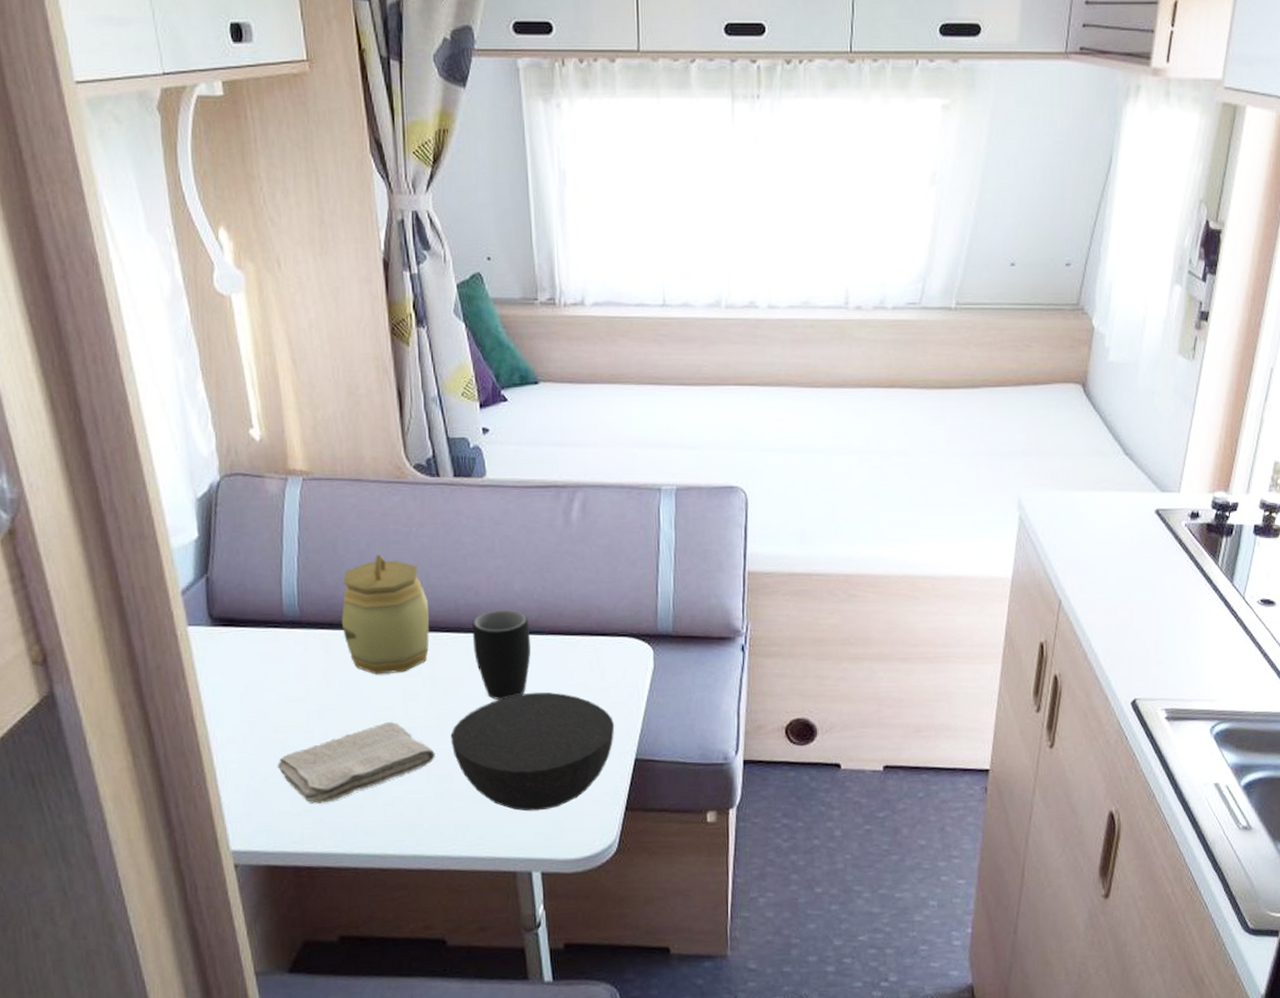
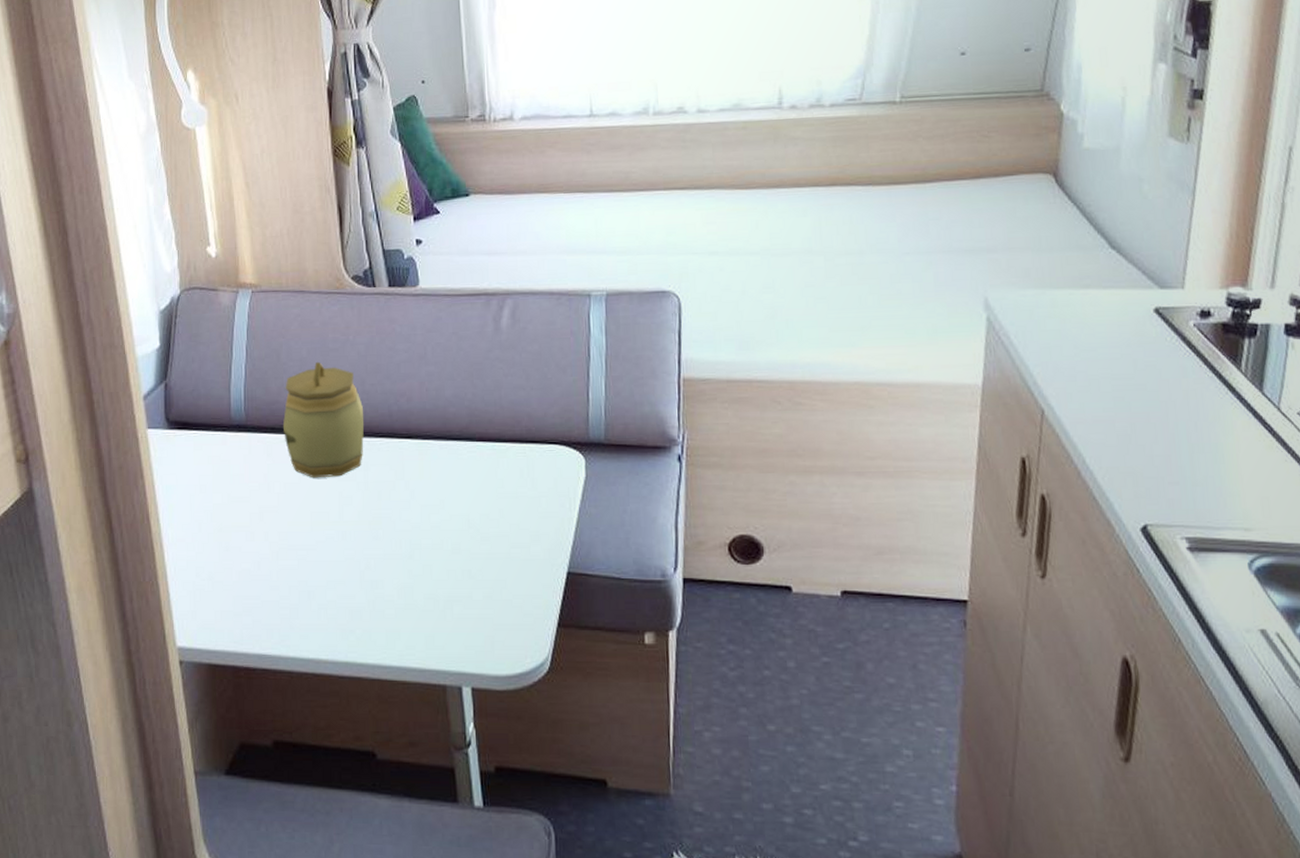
washcloth: present [277,721,435,804] -> none [221,525,368,604]
bowl: present [450,692,615,811] -> none [383,499,546,622]
mug: present [472,609,531,700] -> none [404,415,462,506]

